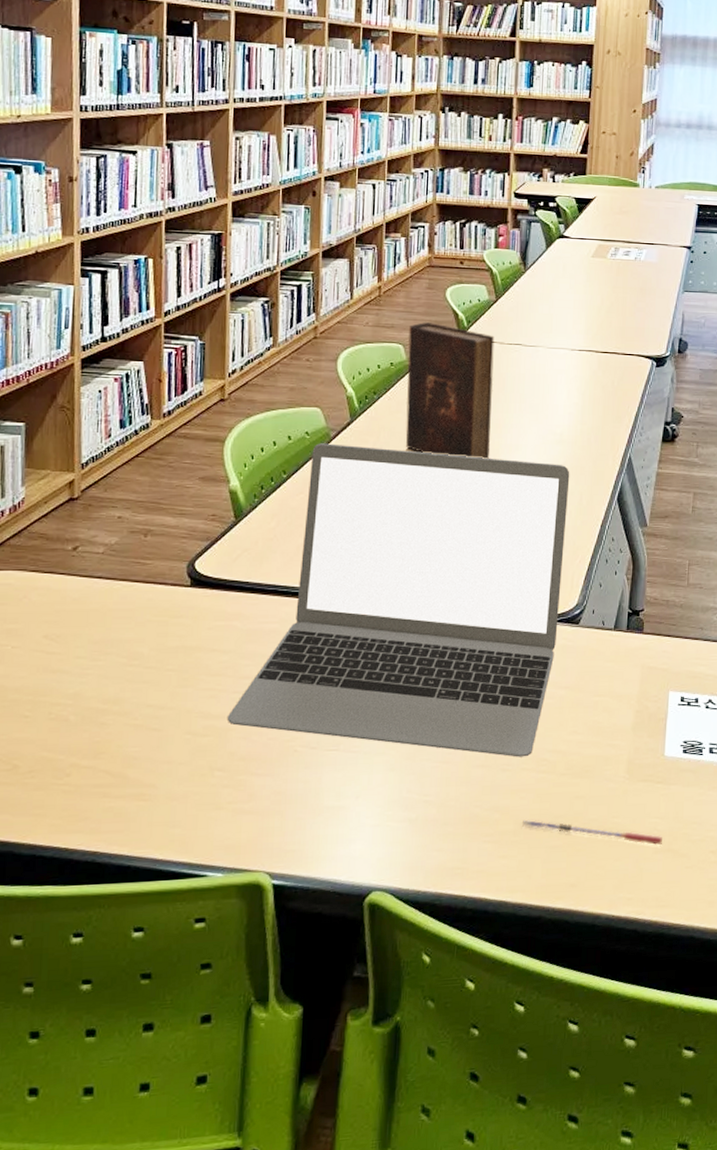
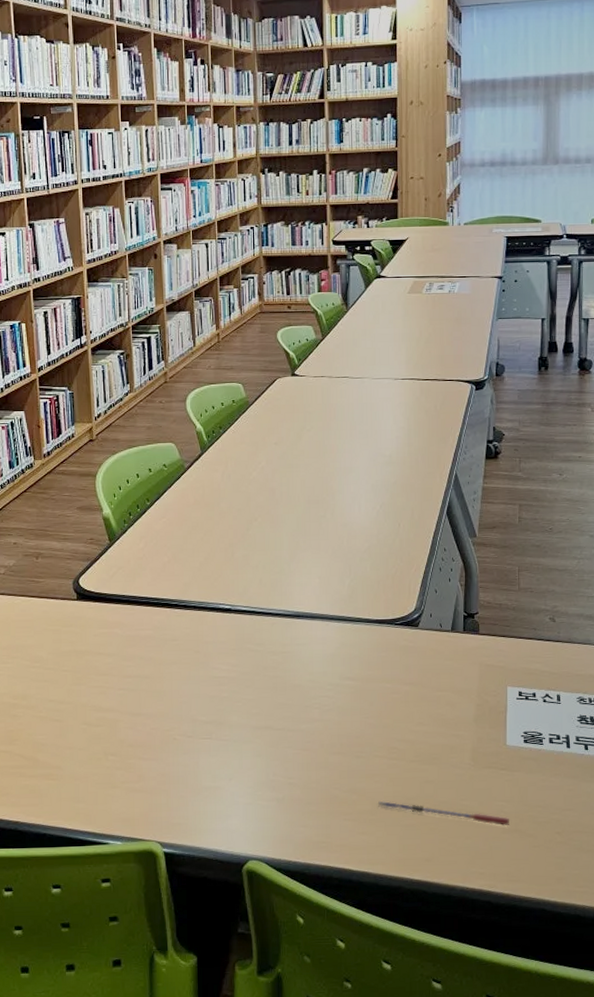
laptop: present [227,443,570,757] -> none [115,473,401,746]
bible: present [405,322,495,459] -> none [247,362,326,481]

